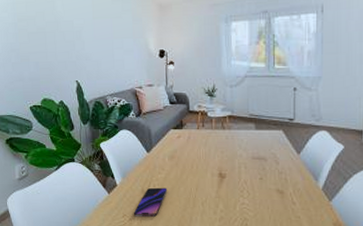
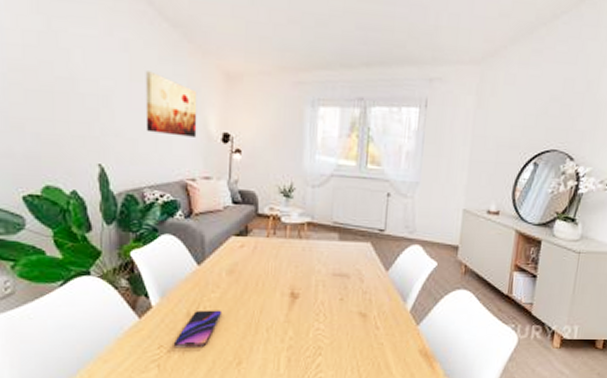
wall art: none [103,10,141,56] -> present [145,71,198,137]

